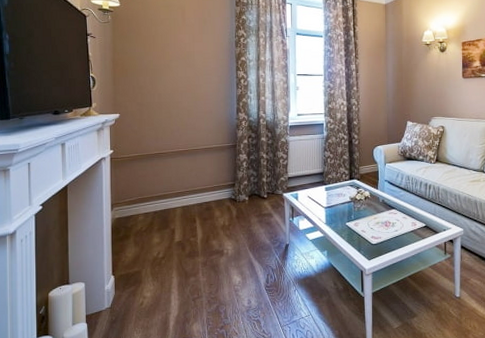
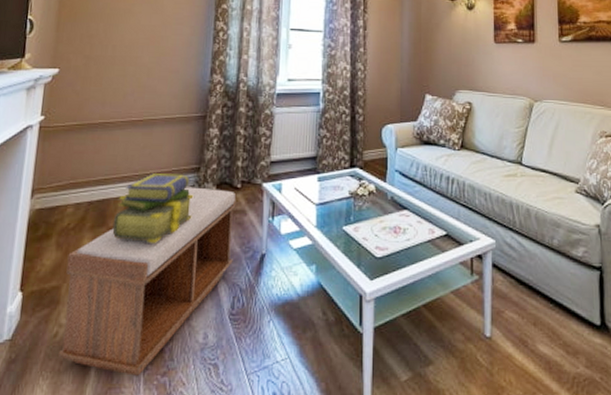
bench: none [144,198,265,329] -> present [57,187,237,376]
stack of books: none [174,189,232,239] -> present [112,173,194,243]

